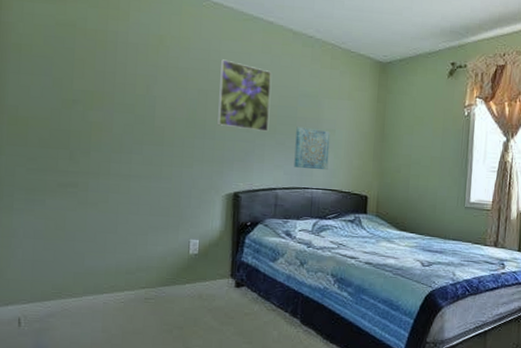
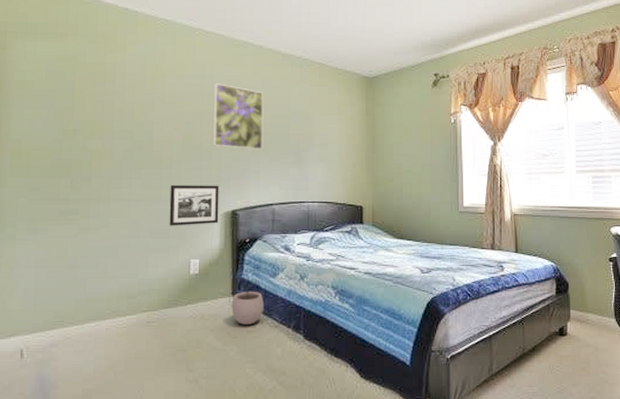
picture frame: none [169,162,222,205] -> present [169,184,220,226]
plant pot: none [229,266,263,307] -> present [231,283,264,325]
wall art: present [294,126,331,169] -> none [289,143,323,183]

